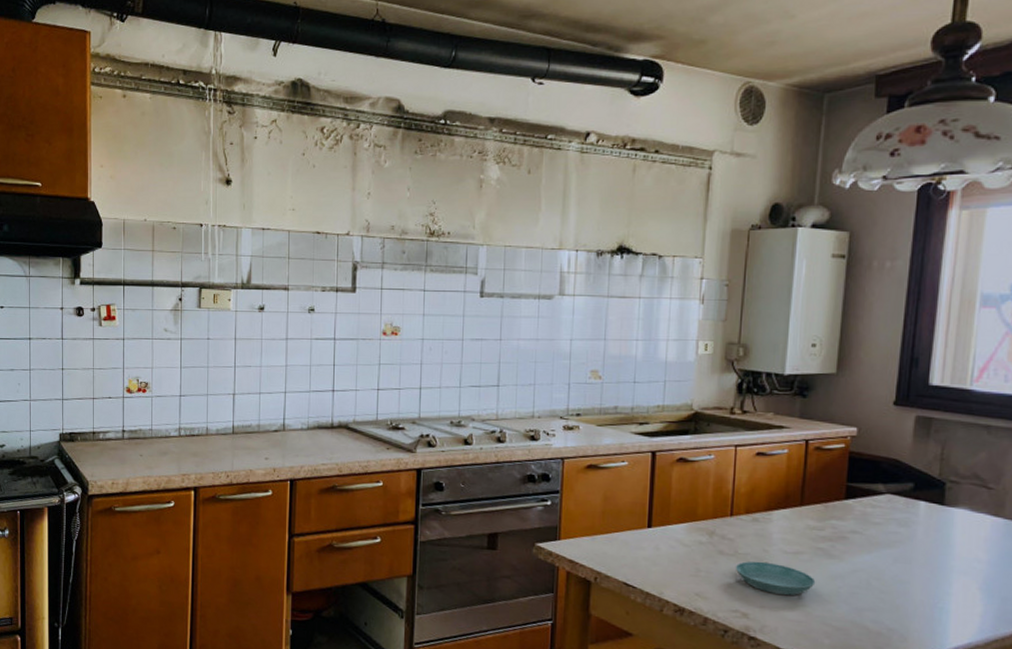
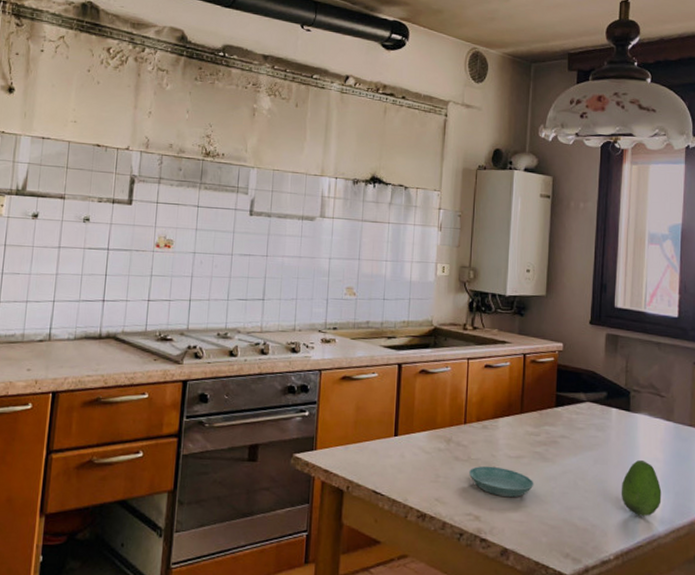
fruit: none [927,560,983,623] -> present [621,460,662,517]

